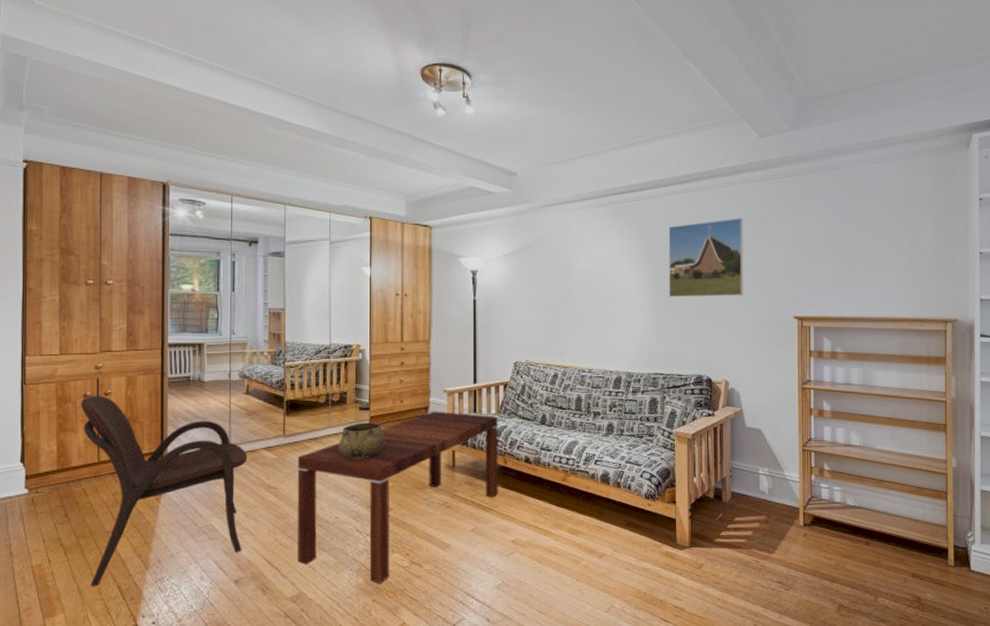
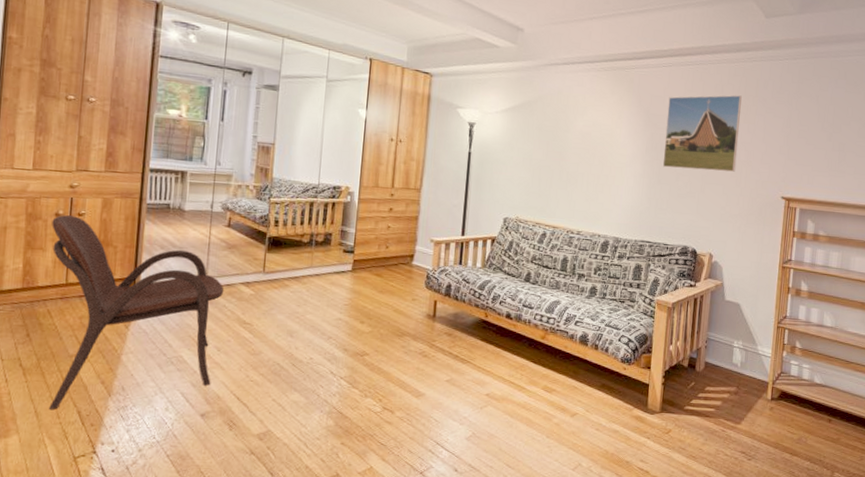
coffee table: present [297,411,498,583] -> none [268,259,483,427]
decorative bowl: present [339,422,385,459] -> none [319,265,367,302]

